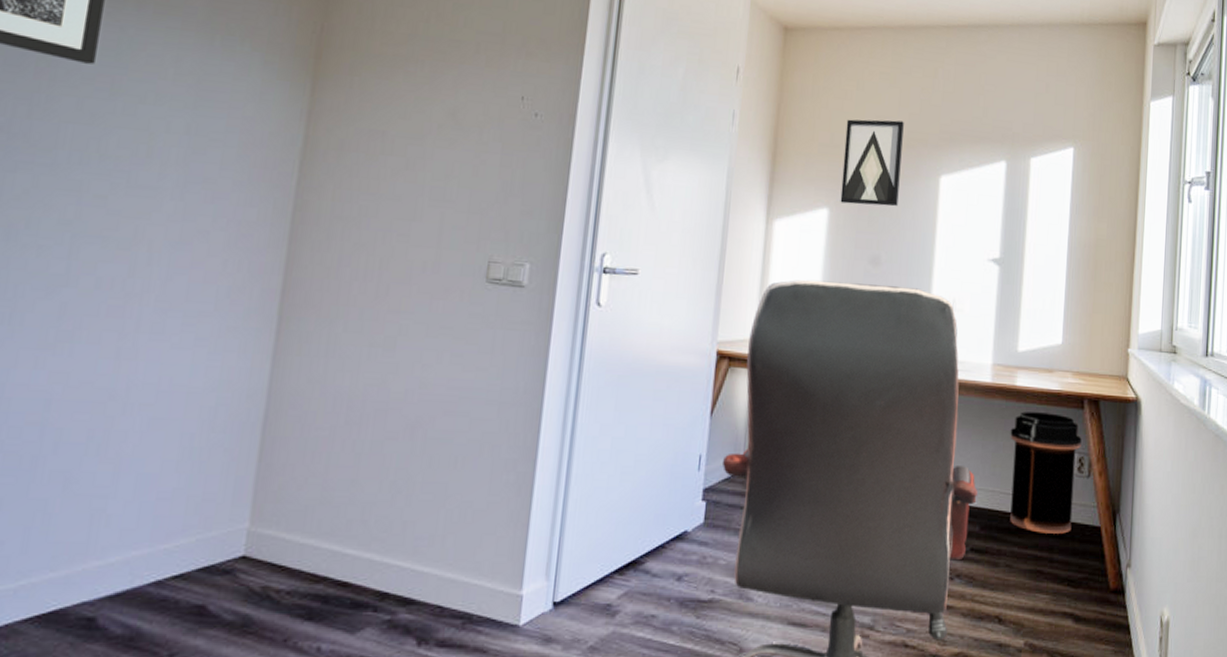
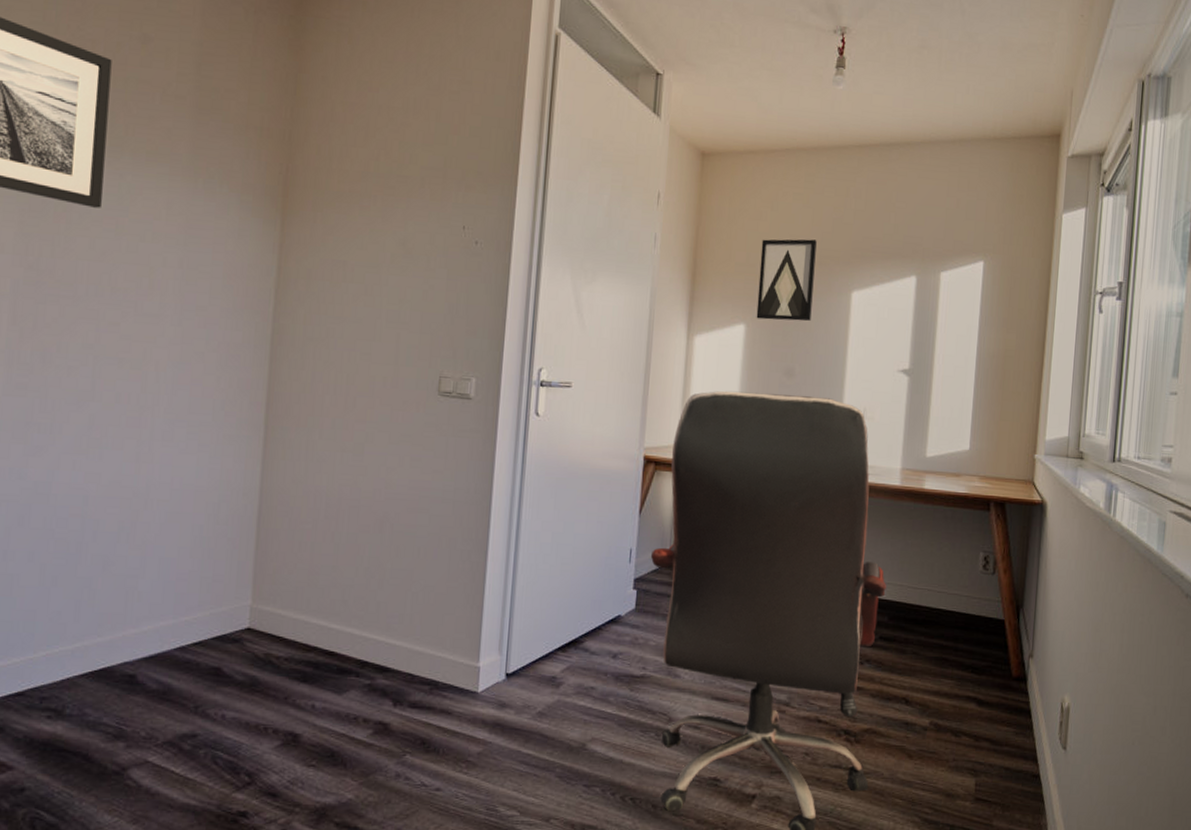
trash can: present [1010,411,1082,534] -> none [917,513,987,626]

